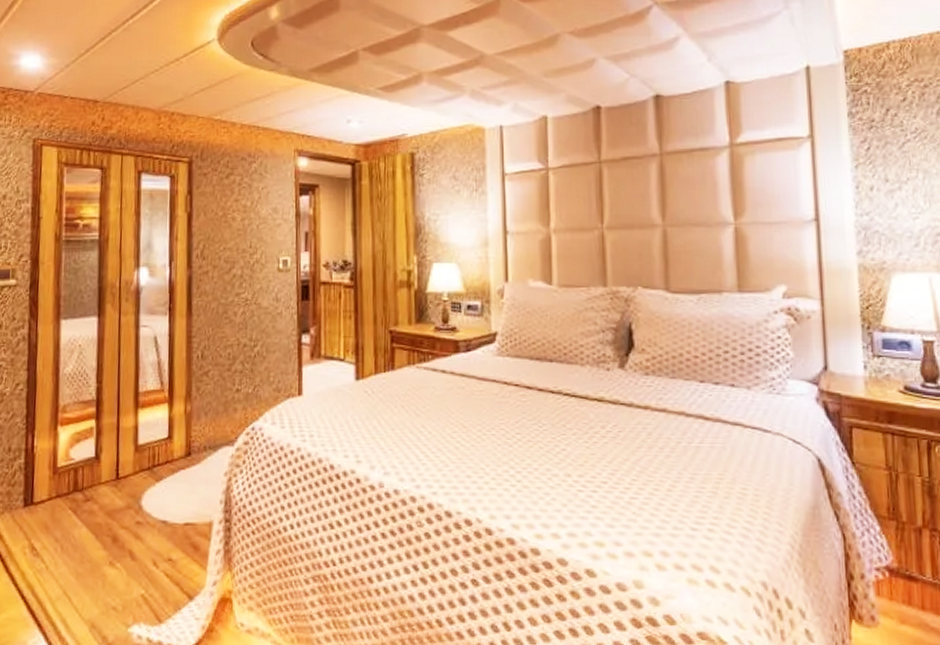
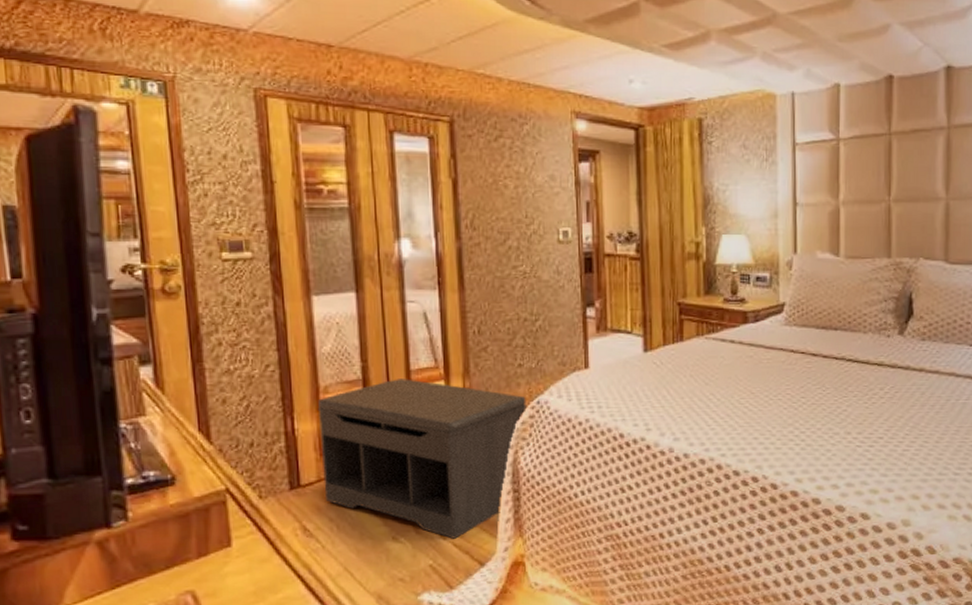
bench: none [53,400,242,568] -> present [317,379,527,539]

